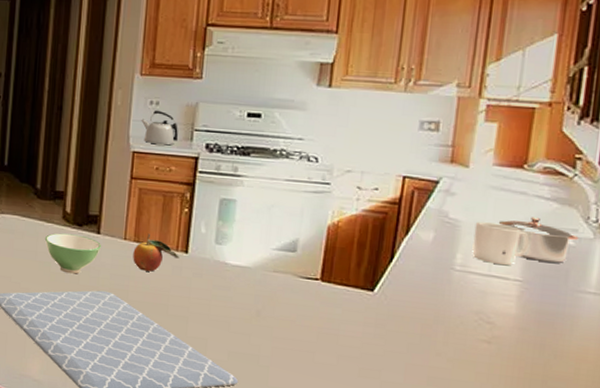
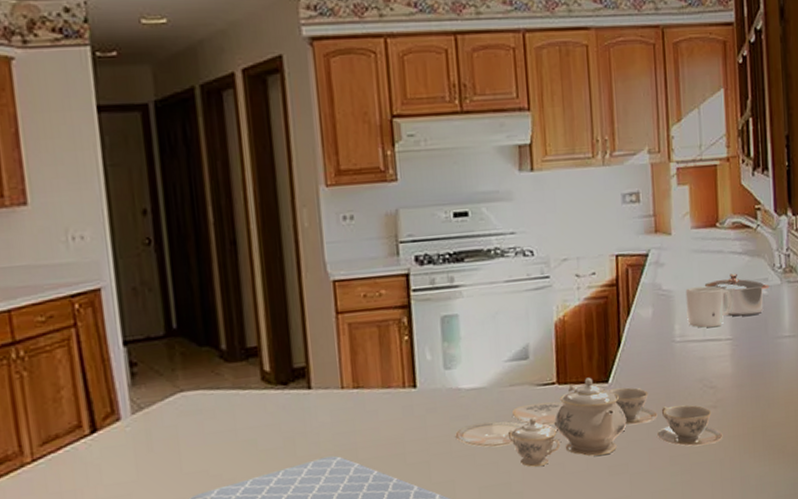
bowl: present [44,233,102,274] -> none [243,396,316,447]
fruit: present [133,233,179,272] -> none [354,374,408,421]
kettle: present [141,110,178,146] -> none [336,225,382,269]
tea set: none [215,282,494,378] -> present [455,377,723,467]

